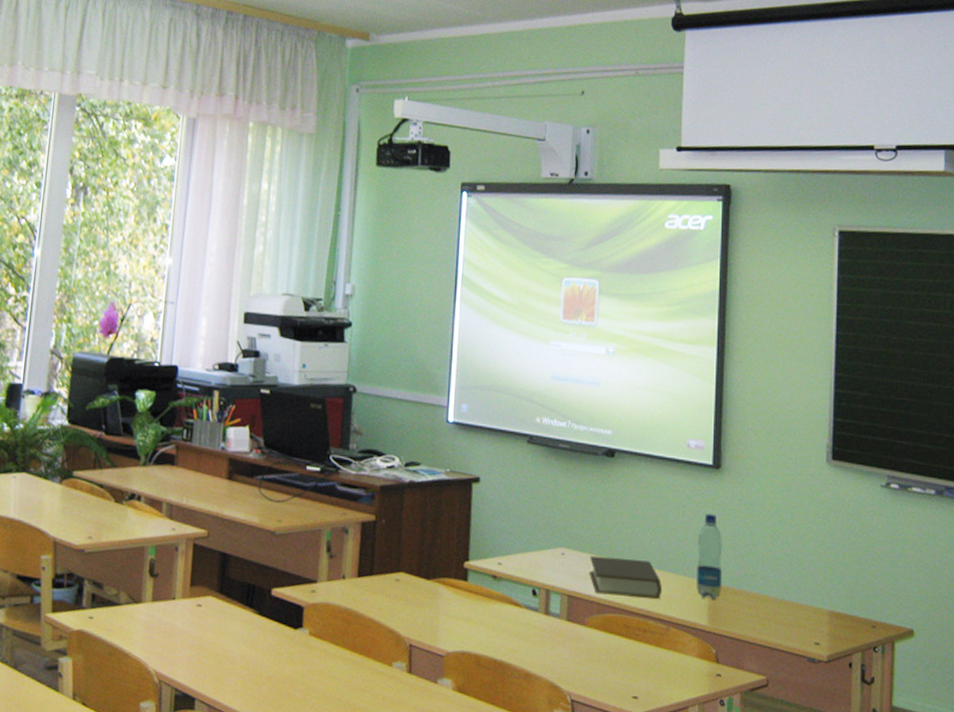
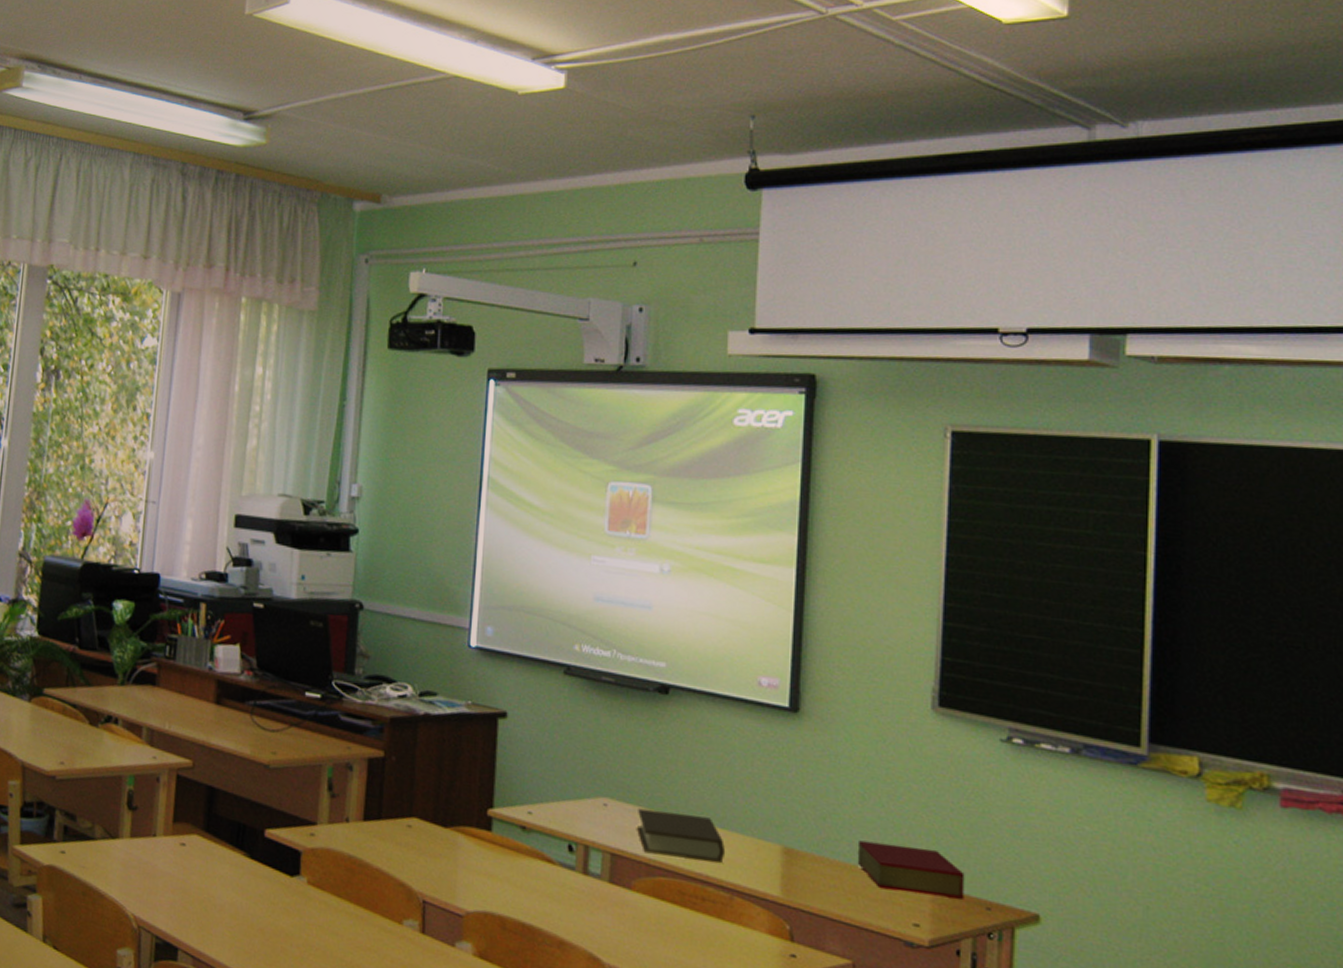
bottle: present [697,514,723,600] -> none [767,765,801,868]
book: none [769,574,855,620] -> present [857,840,965,899]

